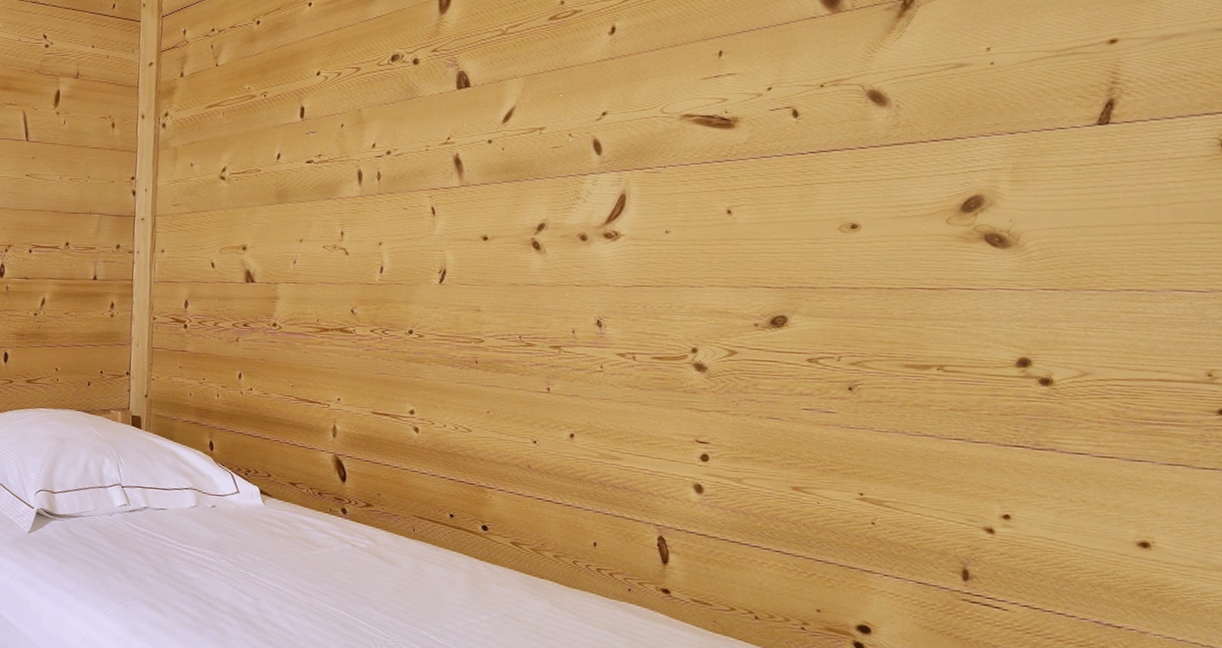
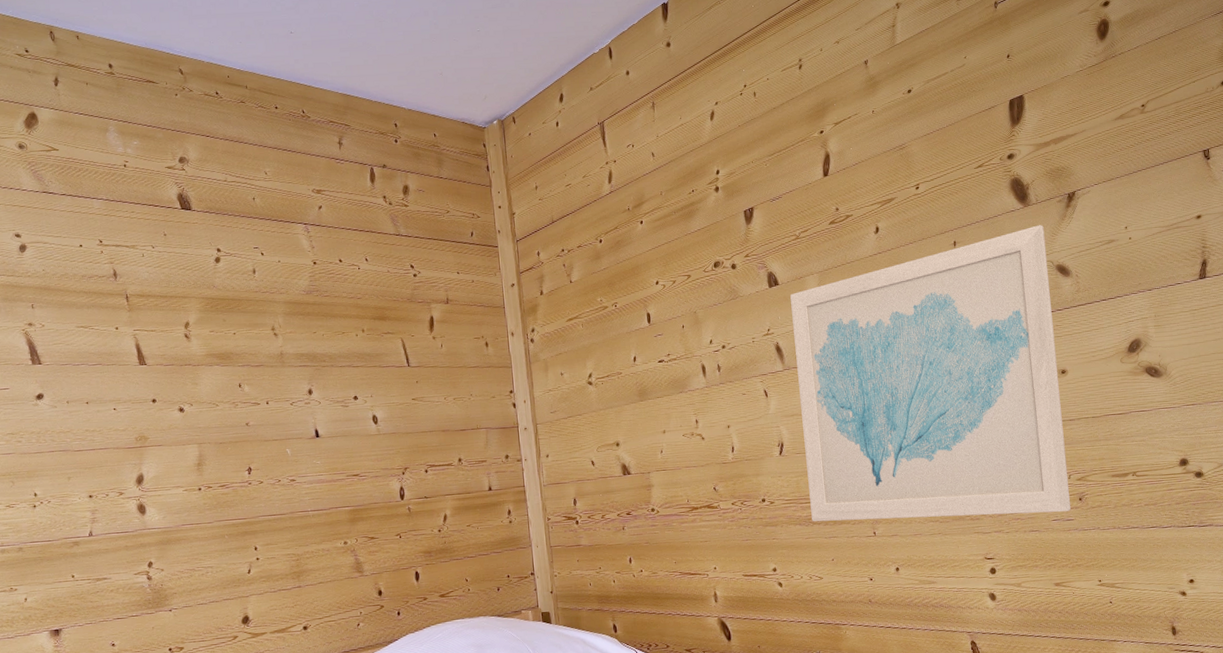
wall art: none [469,38,858,402] -> present [790,225,1071,522]

